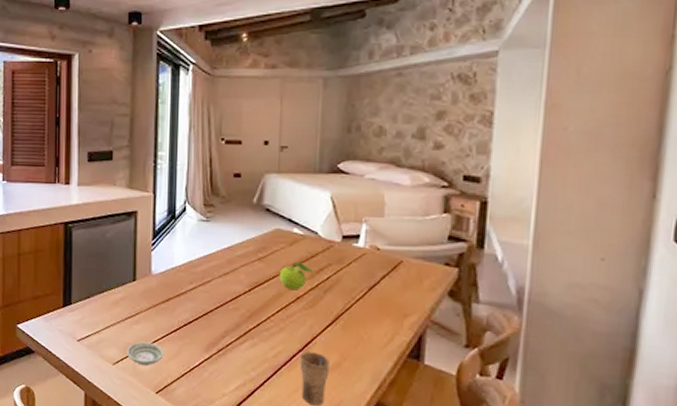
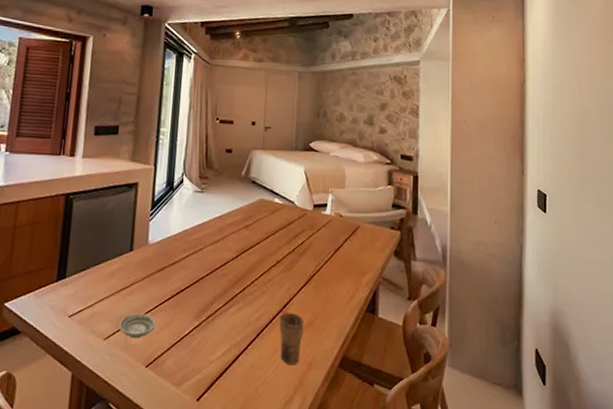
fruit: present [279,261,314,291] -> none [262,228,291,255]

